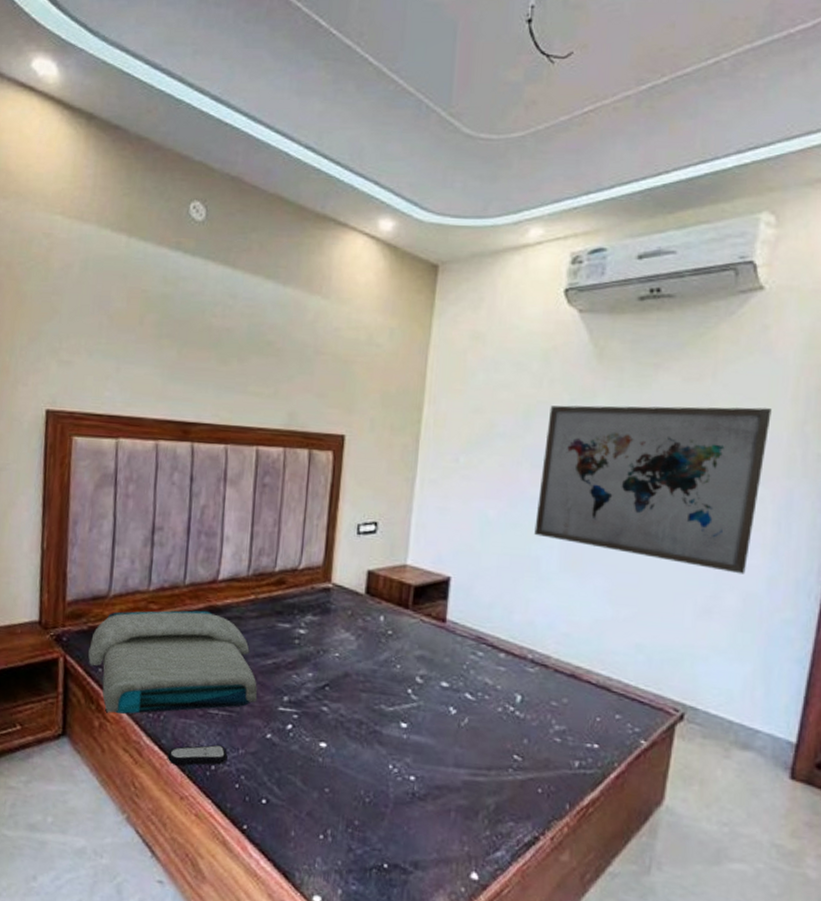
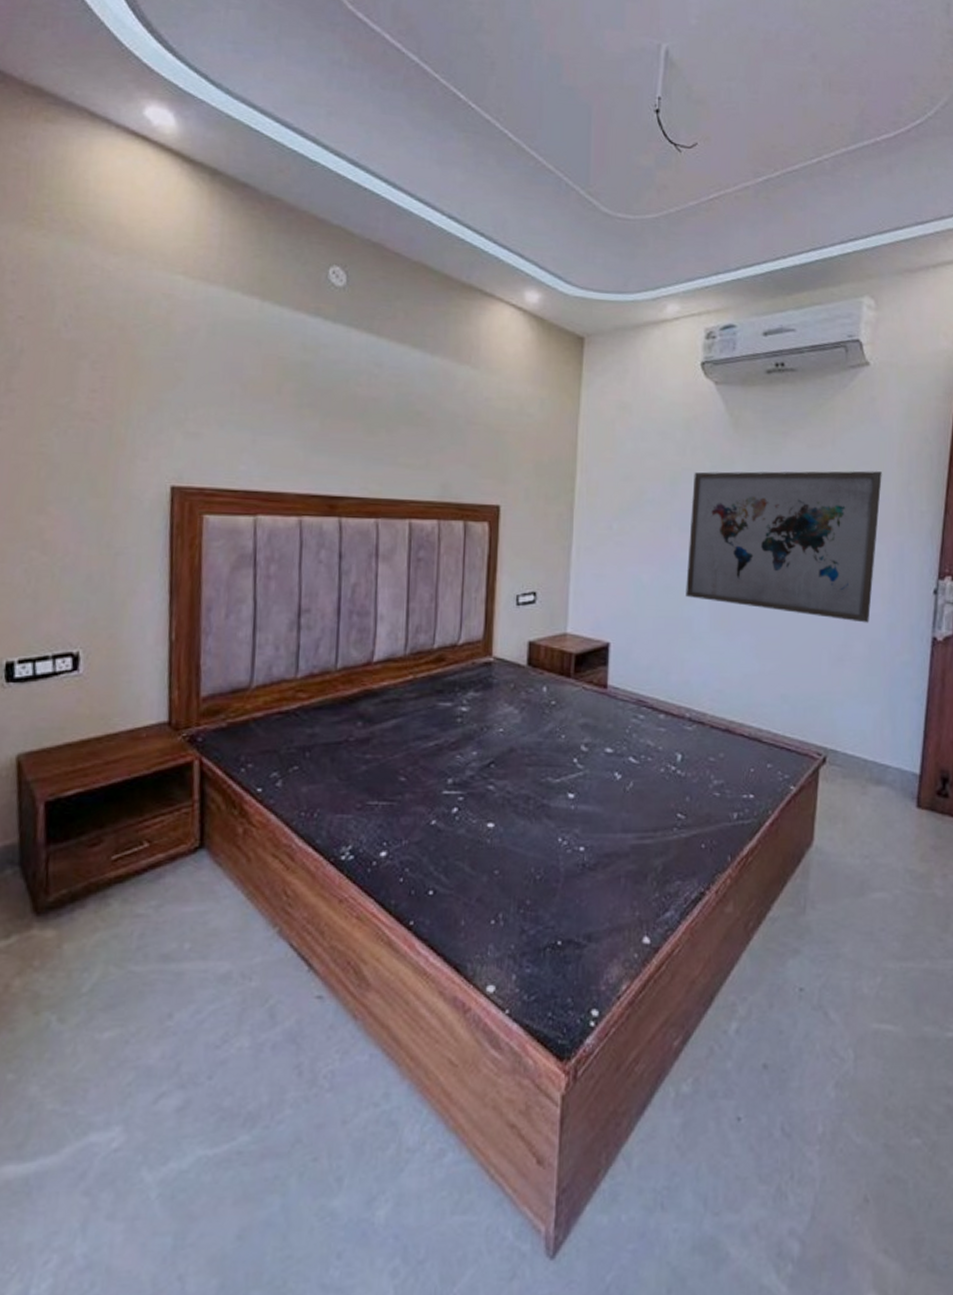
pillow: present [88,610,258,714] -> none [228,696,420,817]
remote control: present [168,744,228,766] -> none [324,838,390,866]

